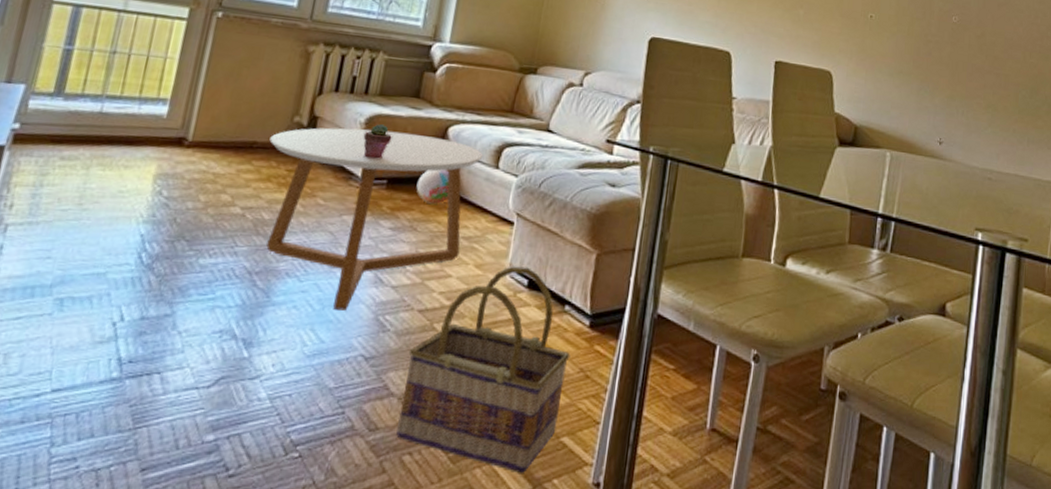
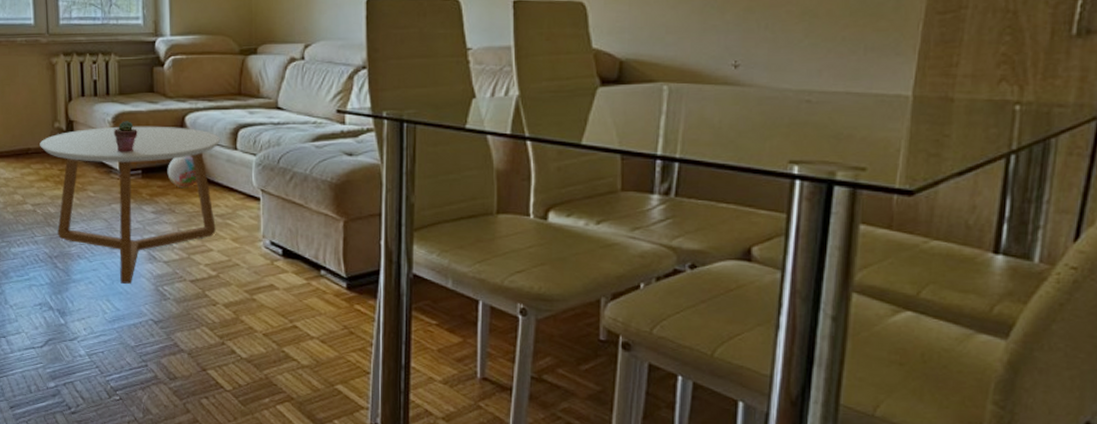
basket: present [396,266,570,473] -> none [189,237,333,414]

